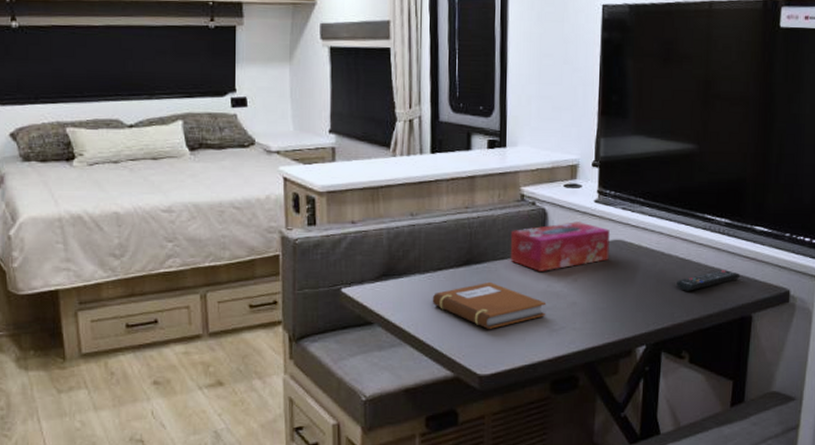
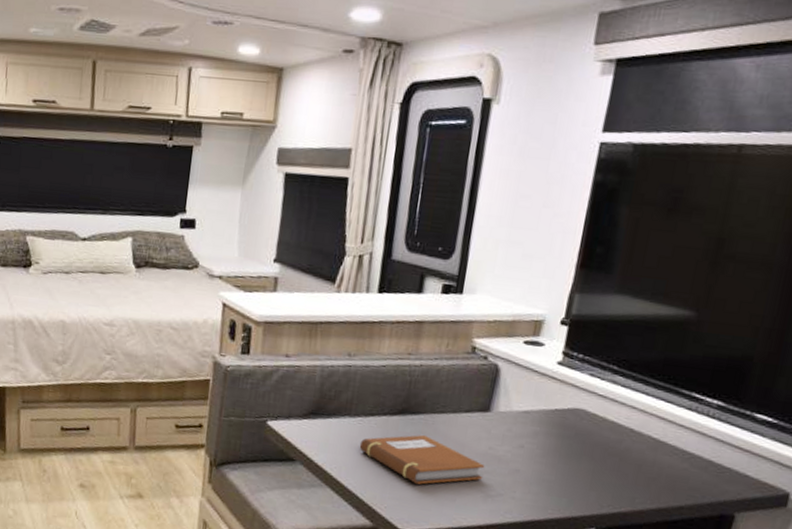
tissue box: present [510,222,611,271] -> none [450,382,572,432]
remote control: present [676,270,740,291] -> none [643,458,727,477]

